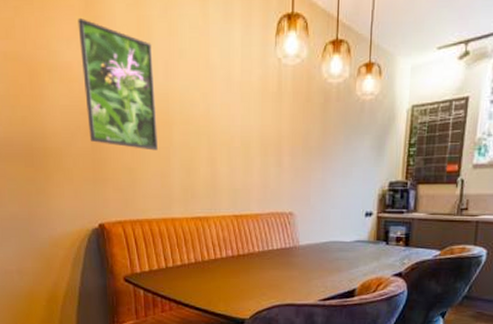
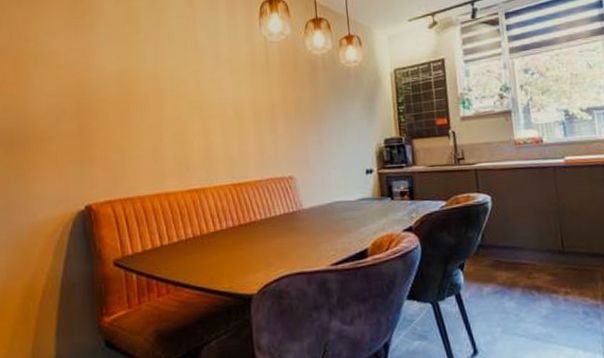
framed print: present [78,17,158,151] -> none [66,11,149,127]

